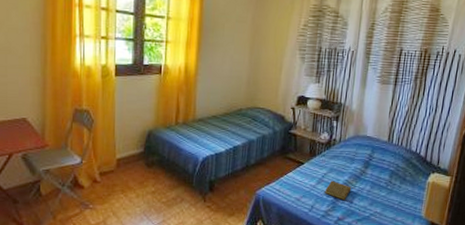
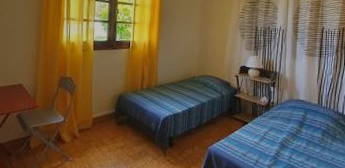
book: present [325,180,356,201] -> none [267,138,294,156]

